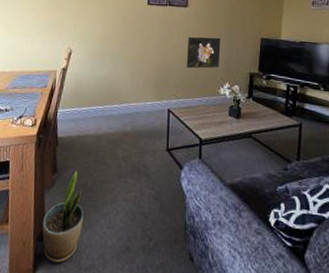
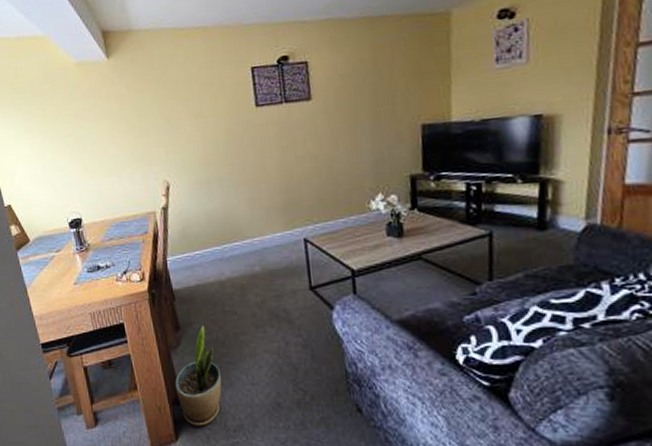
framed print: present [186,37,221,69] -> none [317,134,366,183]

